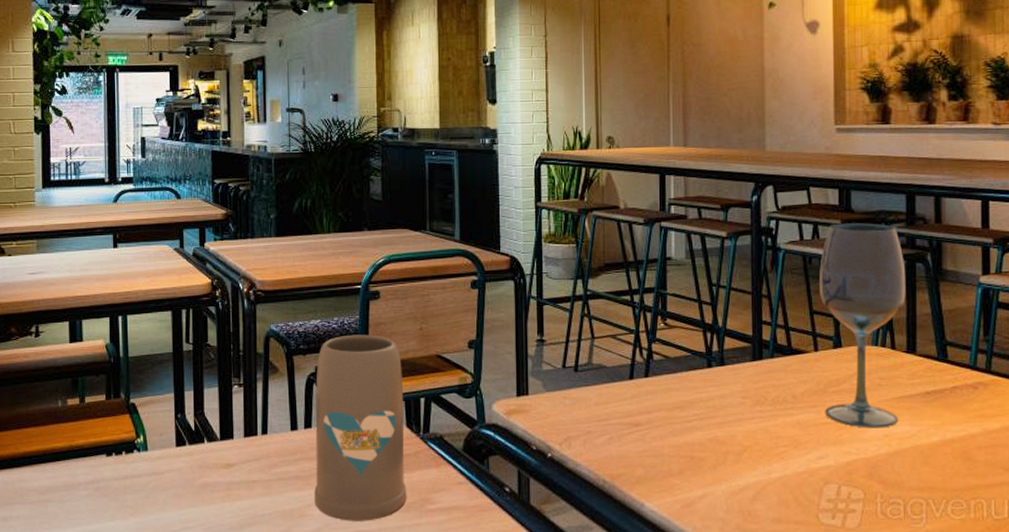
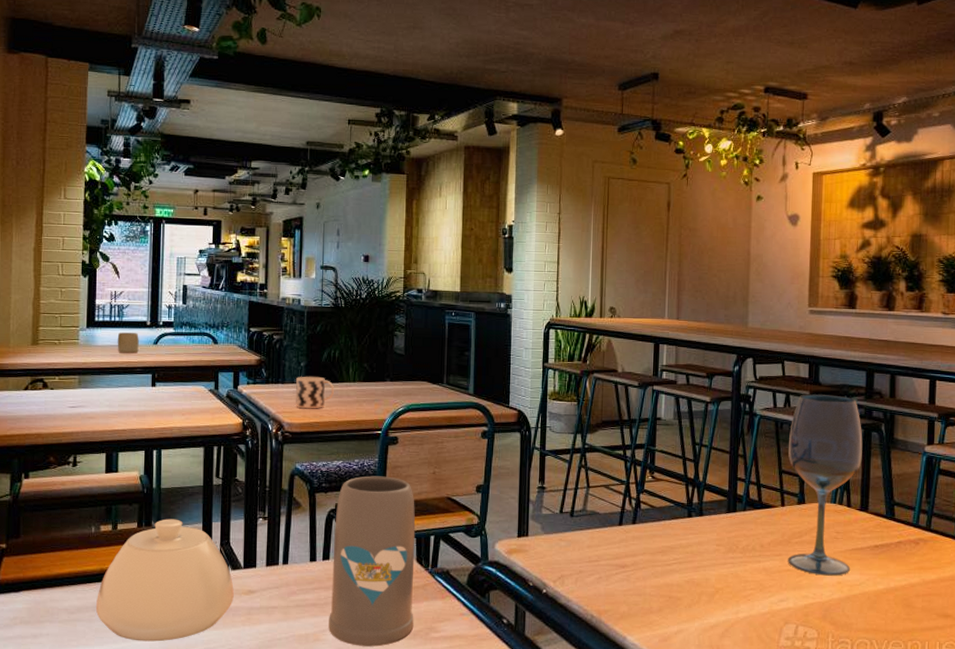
sugar bowl: none [66,389,211,522] -> present [95,519,234,642]
mug: none [75,191,98,215] -> present [117,332,139,355]
cup: none [266,229,309,265] -> present [296,376,335,409]

